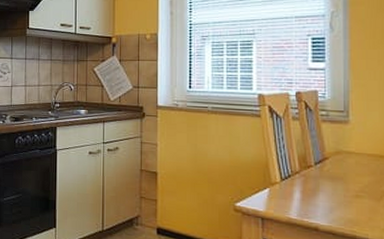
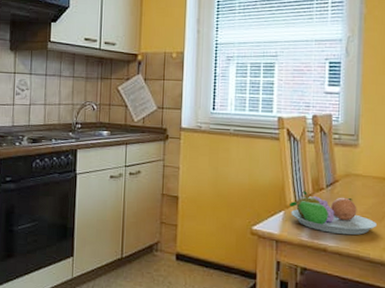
fruit bowl: none [275,168,374,215] -> present [290,191,377,235]

